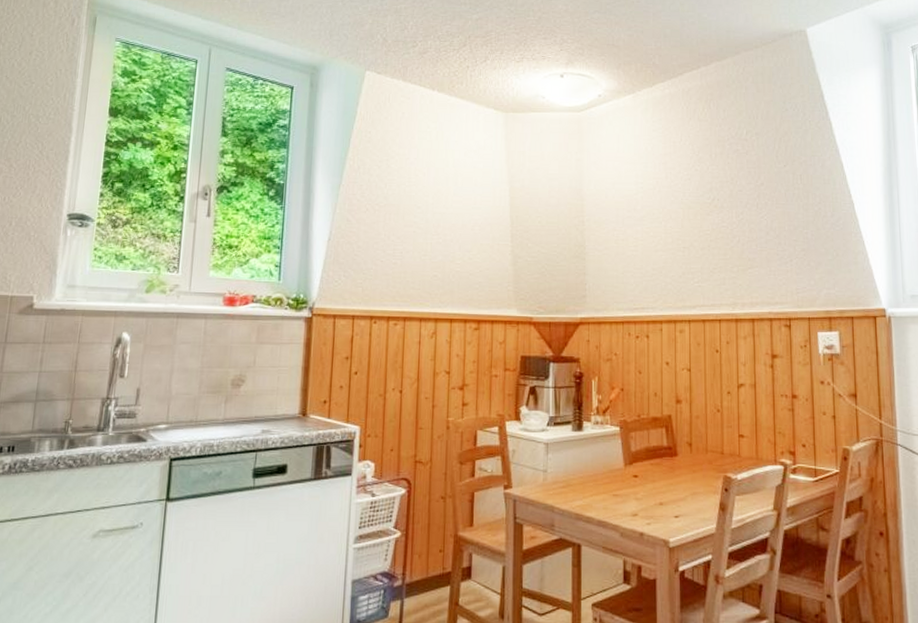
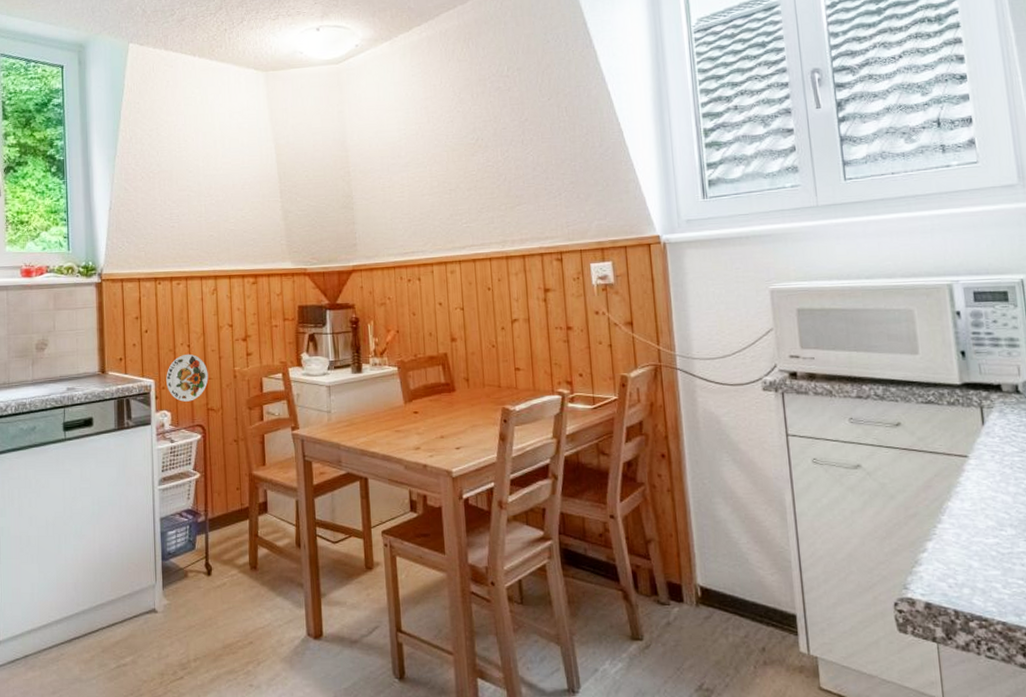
decorative plate: none [372,400,419,452] -> present [166,353,209,402]

